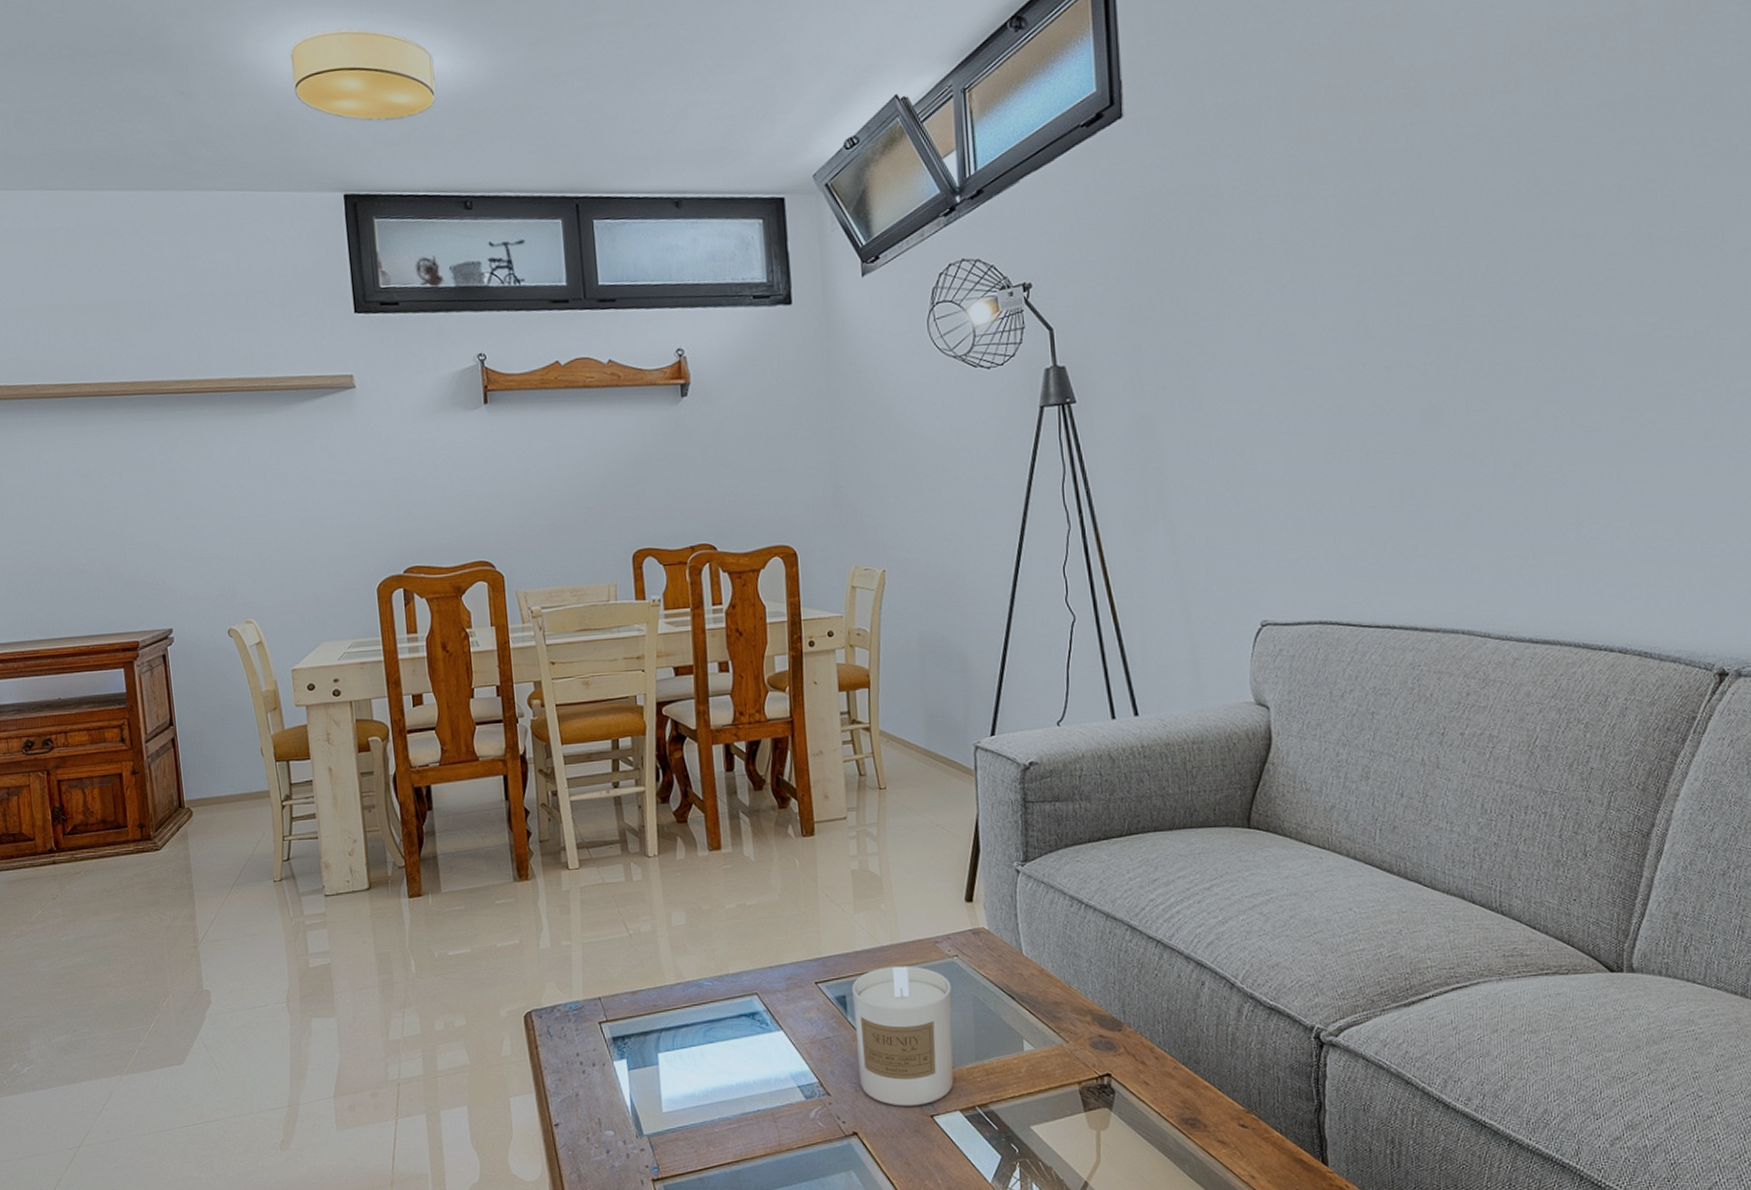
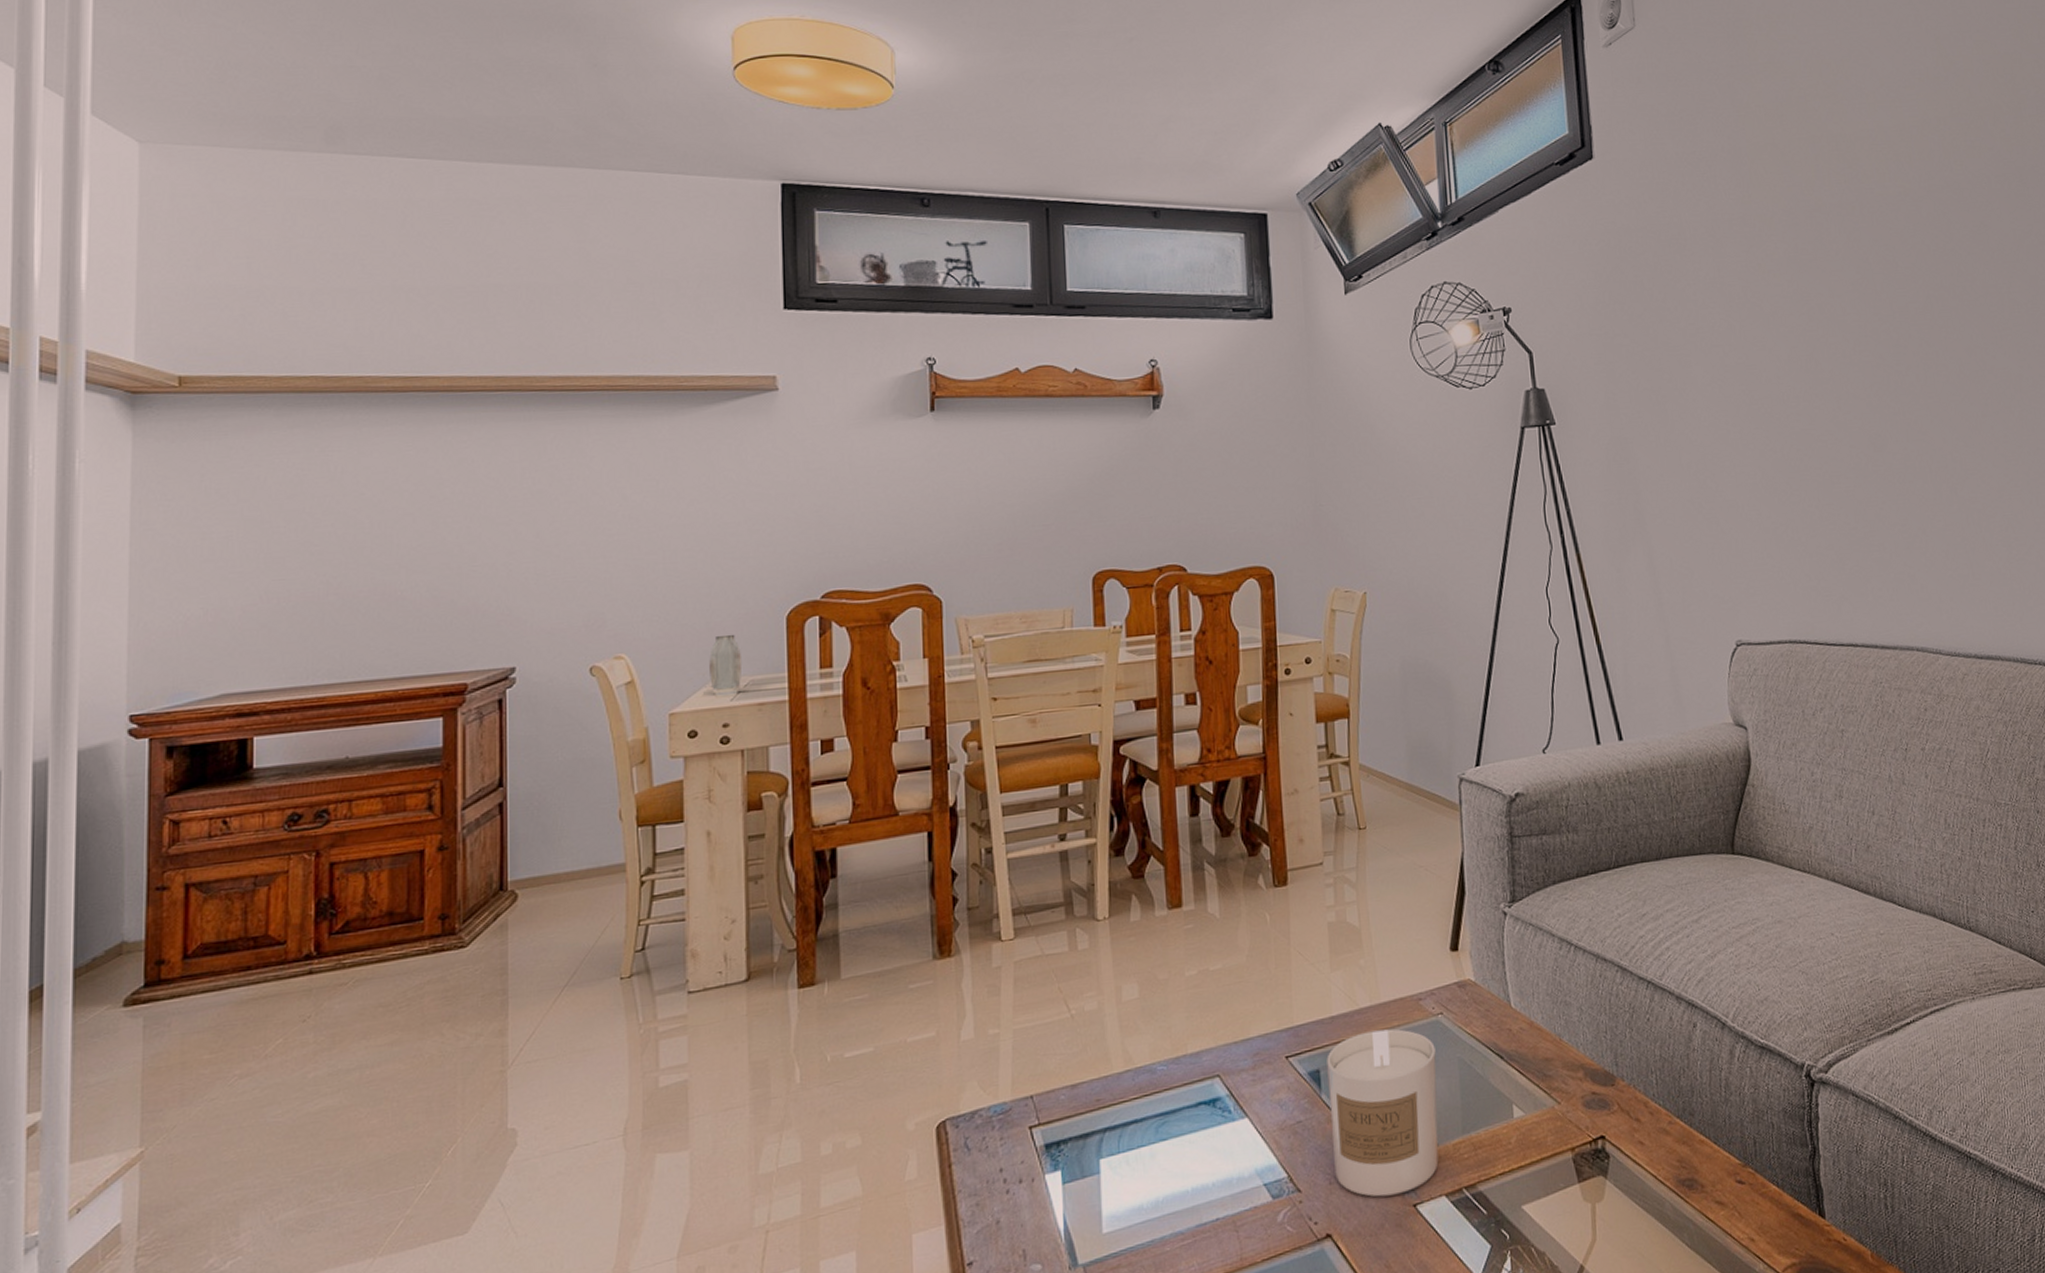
vase: none [318,603,346,659] -> present [709,634,743,699]

